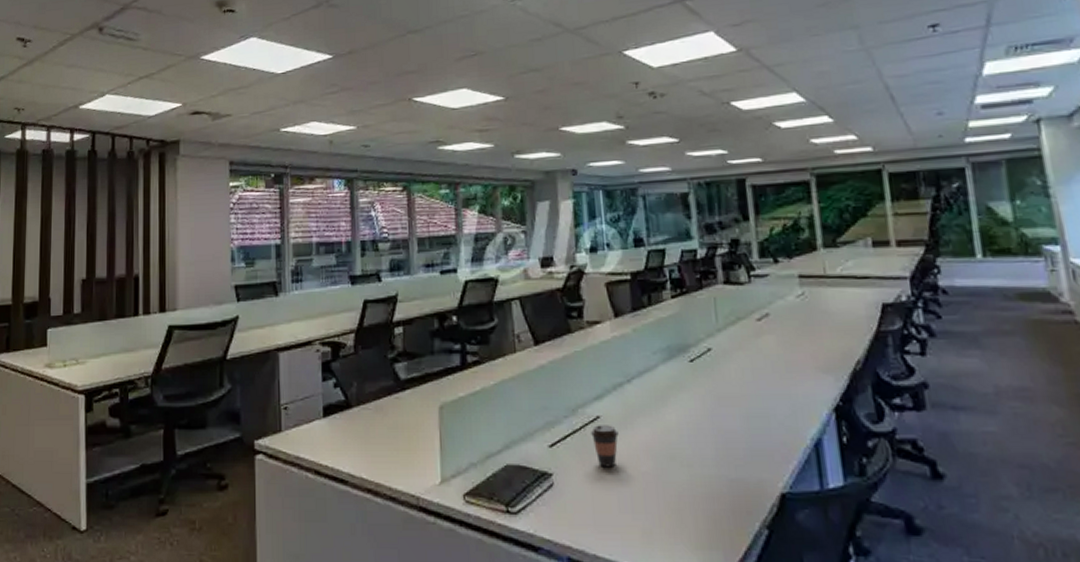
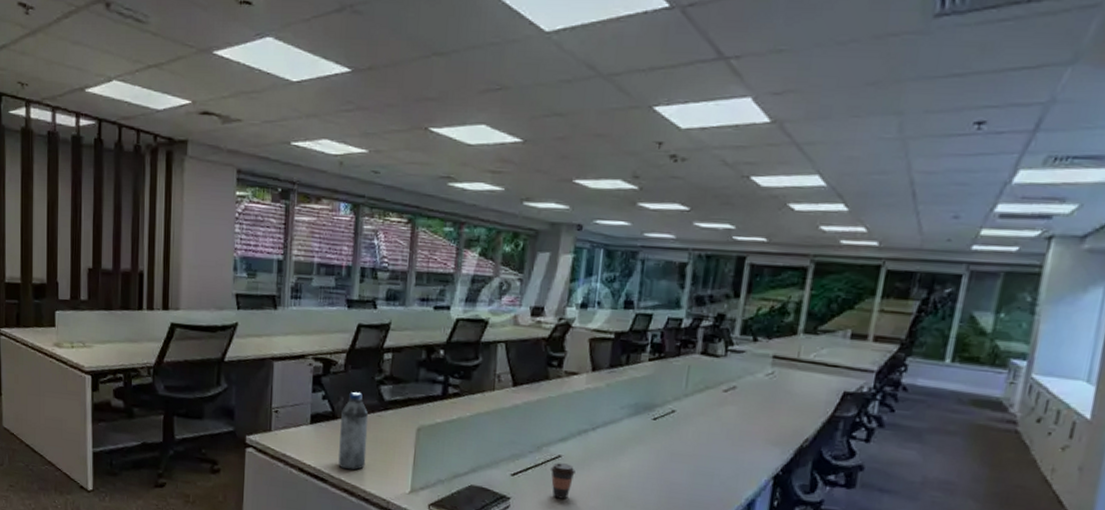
water bottle: none [356,374,388,465] -> present [338,391,368,471]

